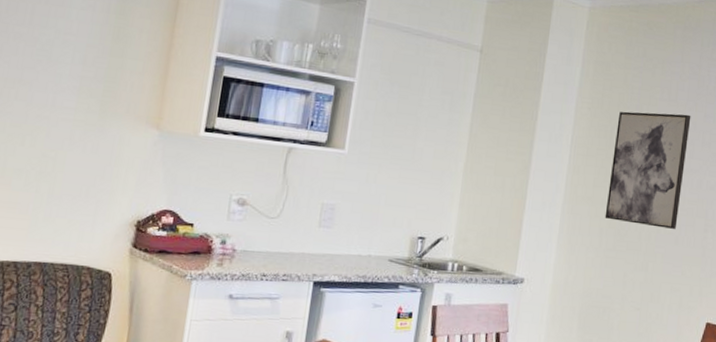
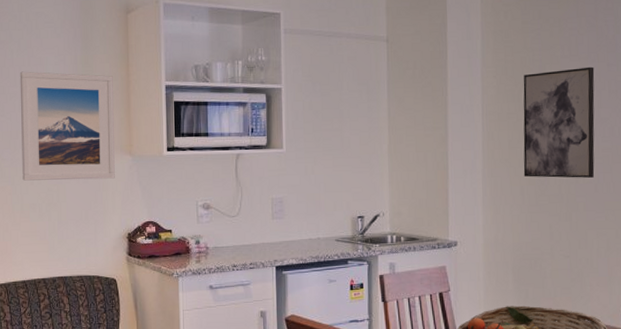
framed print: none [10,9,153,154] -> present [19,71,115,181]

